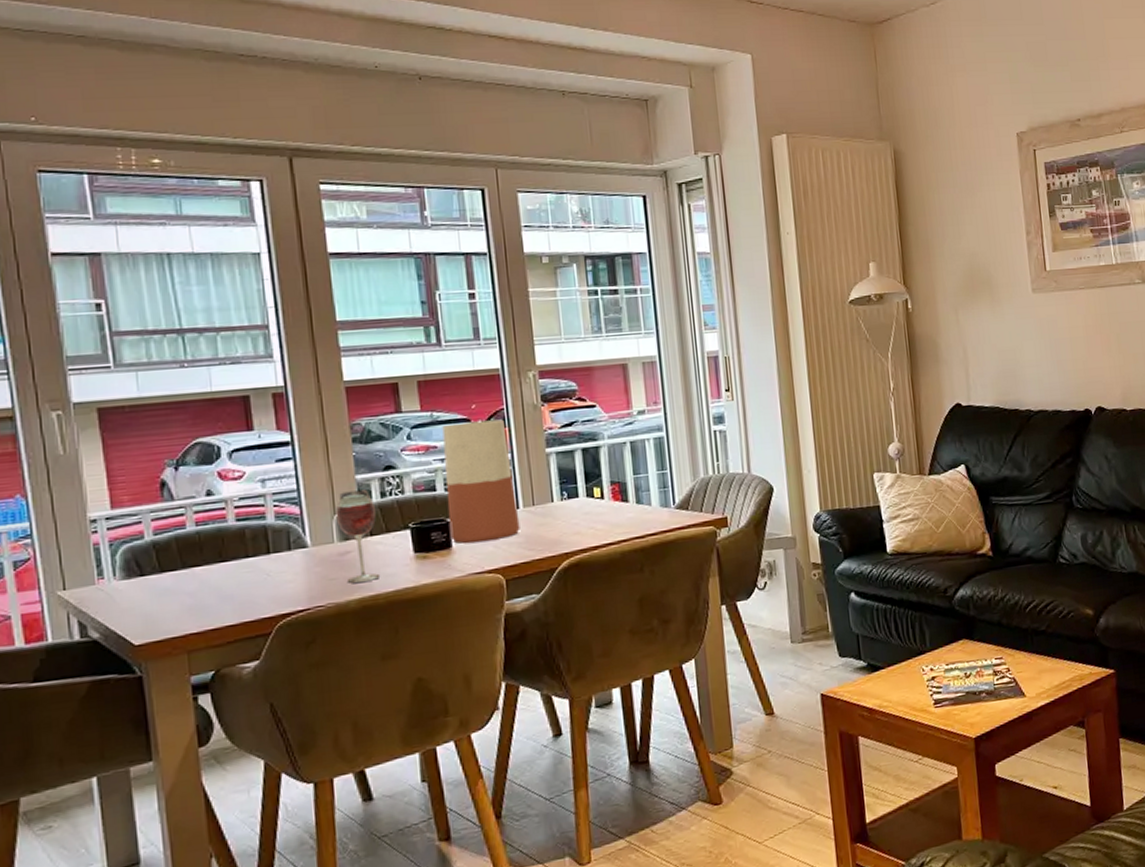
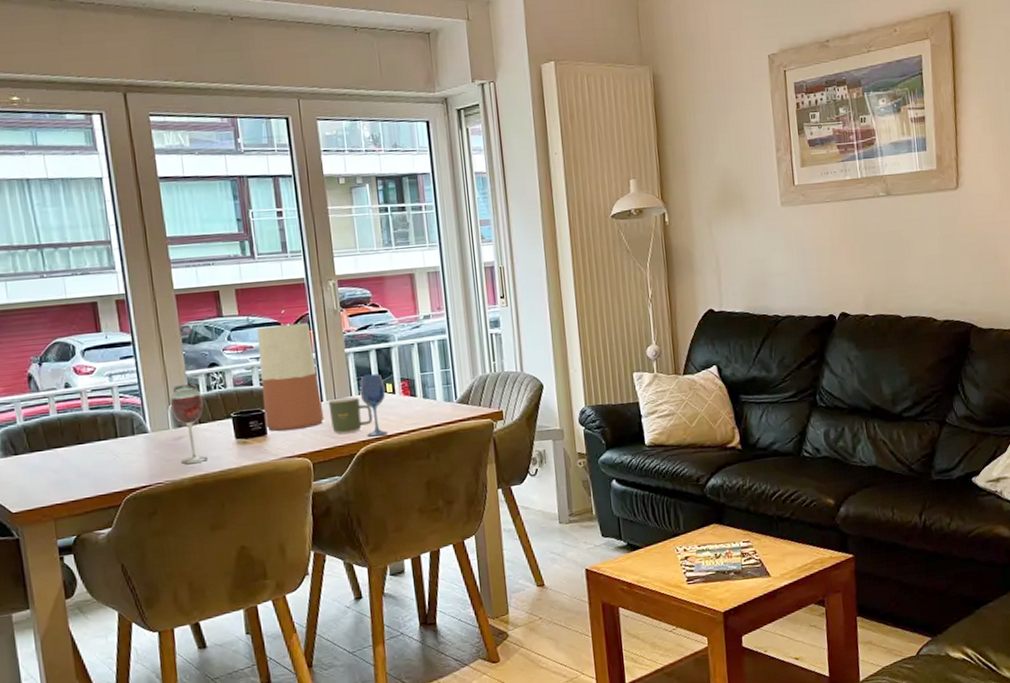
mug: none [525,503,577,546] -> present [328,397,372,434]
wineglass: none [562,476,596,549] -> present [359,373,389,437]

